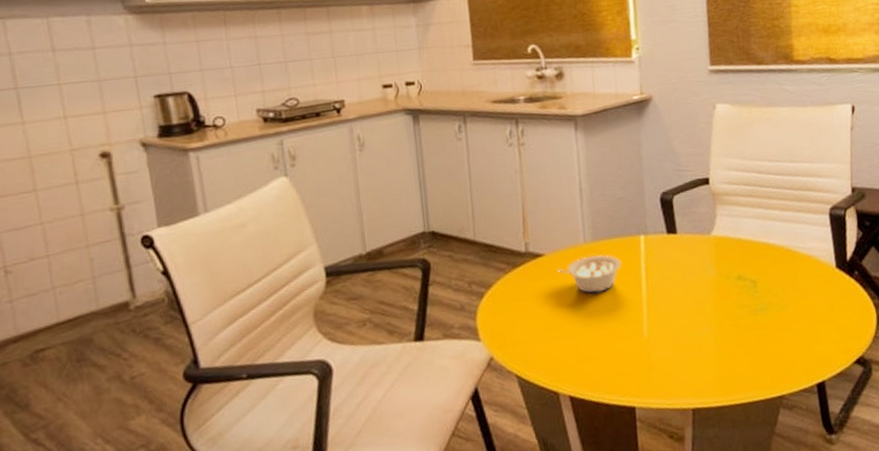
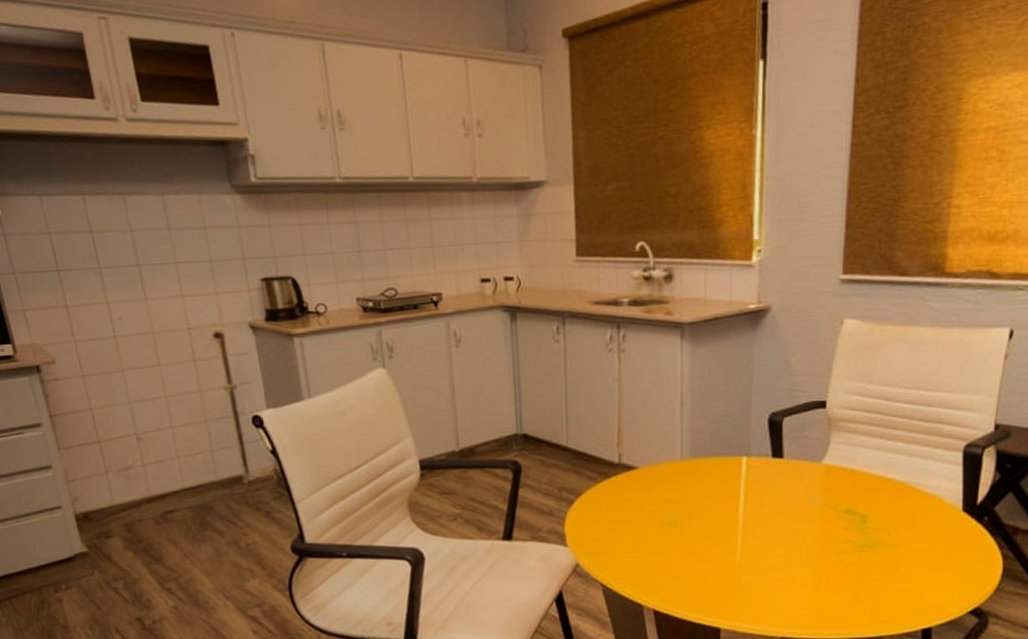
legume: present [558,255,621,293] -> none [652,473,719,512]

